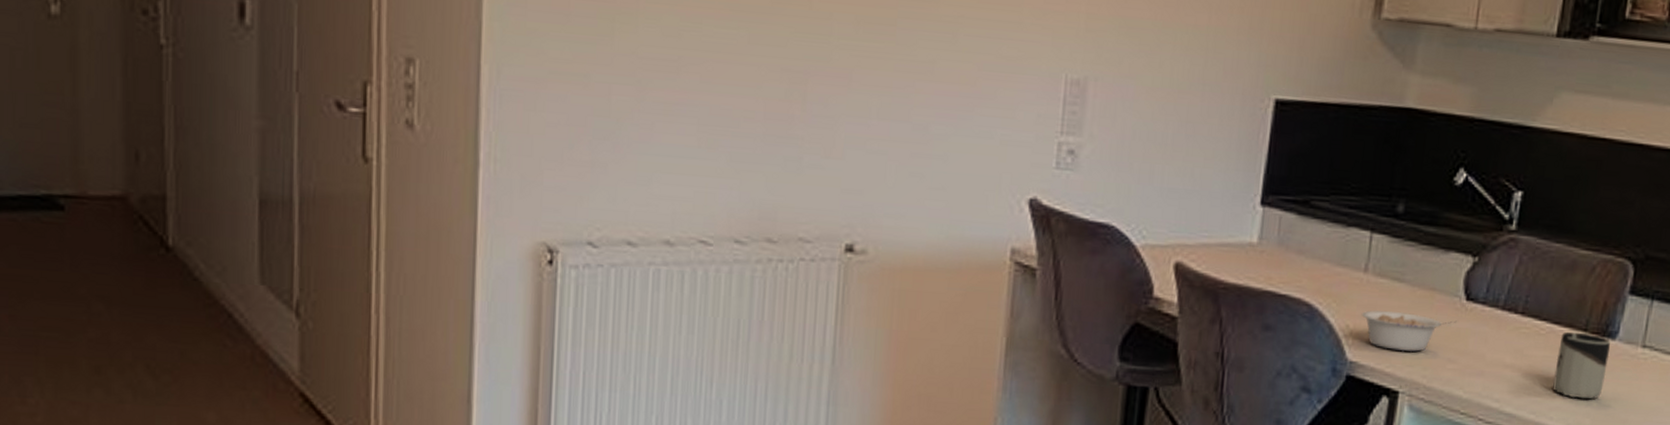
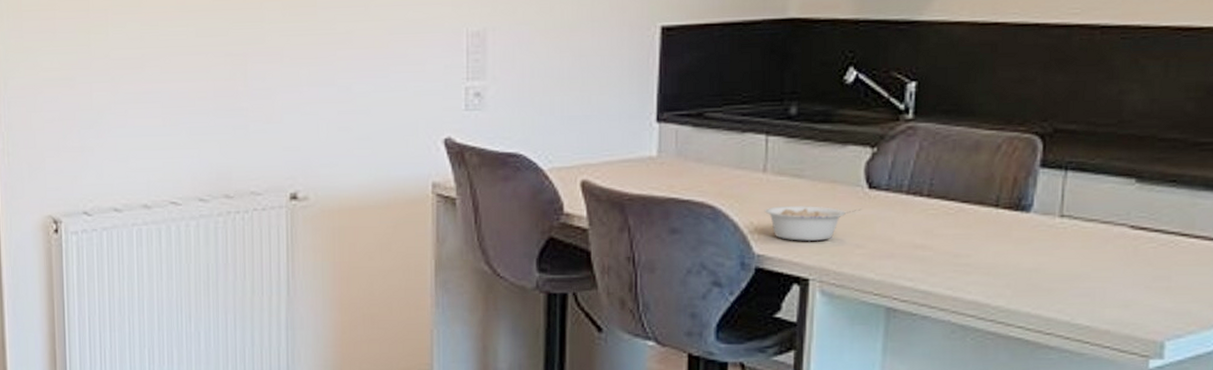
cup: present [1553,331,1610,400] -> none [968,208,1026,272]

